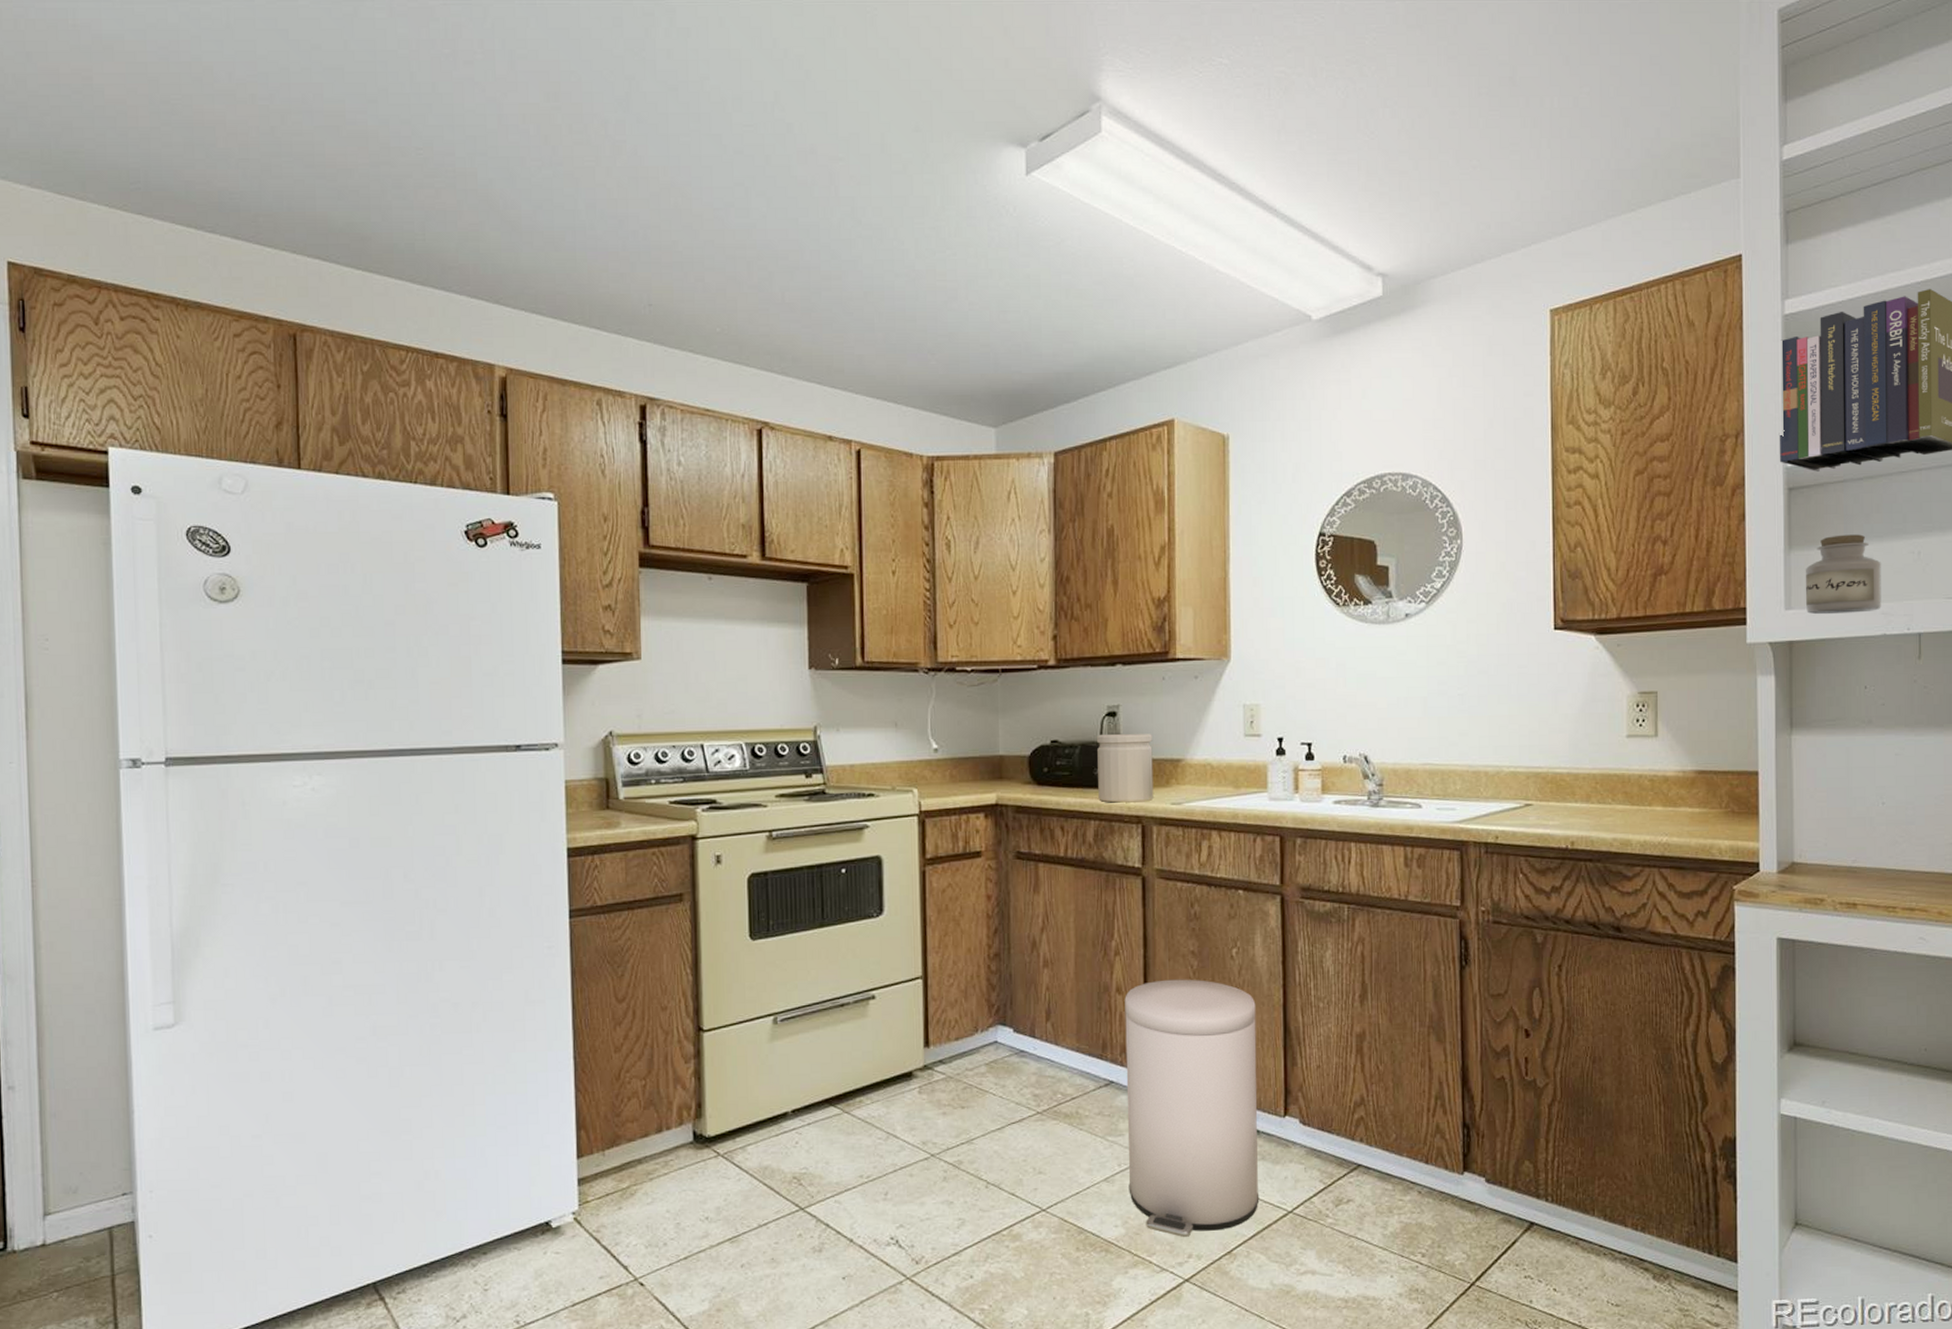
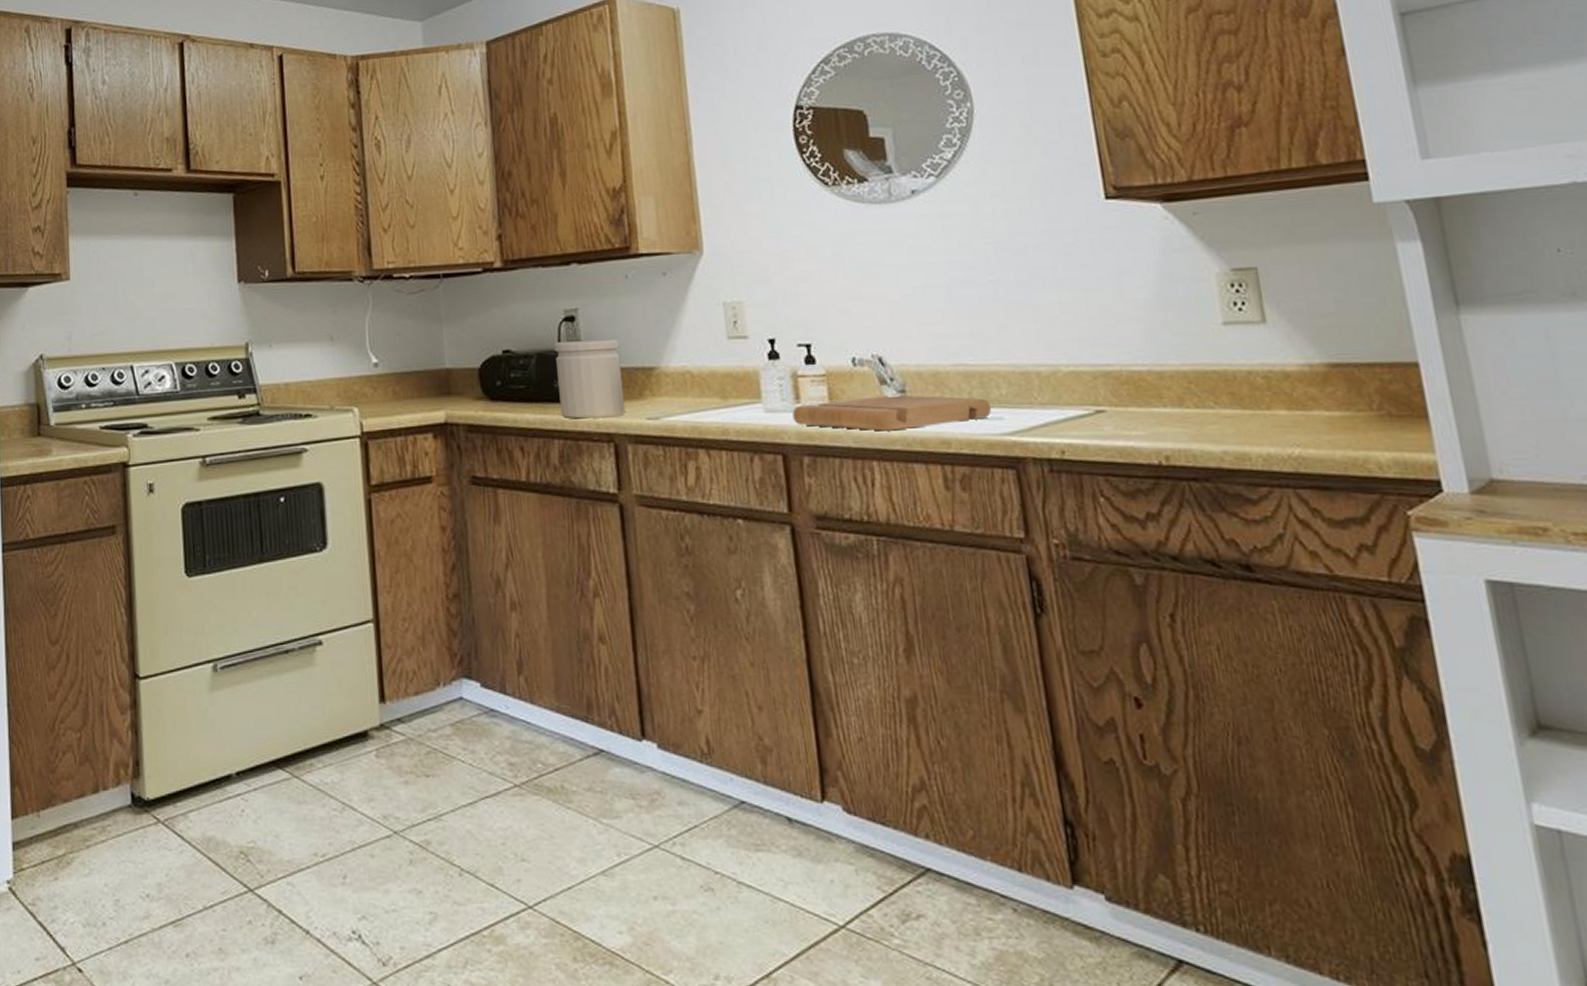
pedal bin: present [1125,979,1260,1238] -> none [609,626,800,954]
cutting board: none [1291,788,1447,818] -> present [792,395,991,431]
jar: present [1805,534,1881,615] -> none [1441,61,1563,163]

